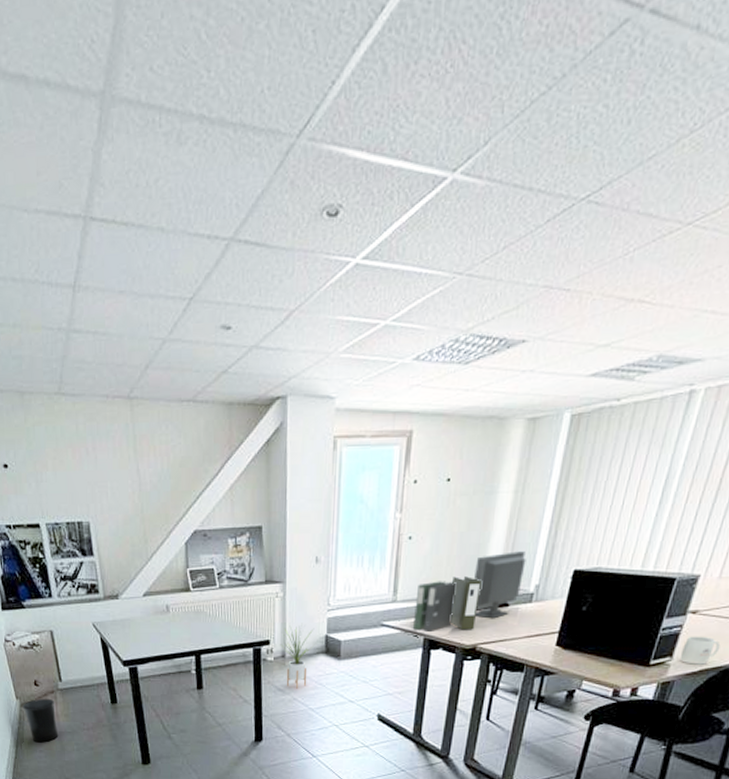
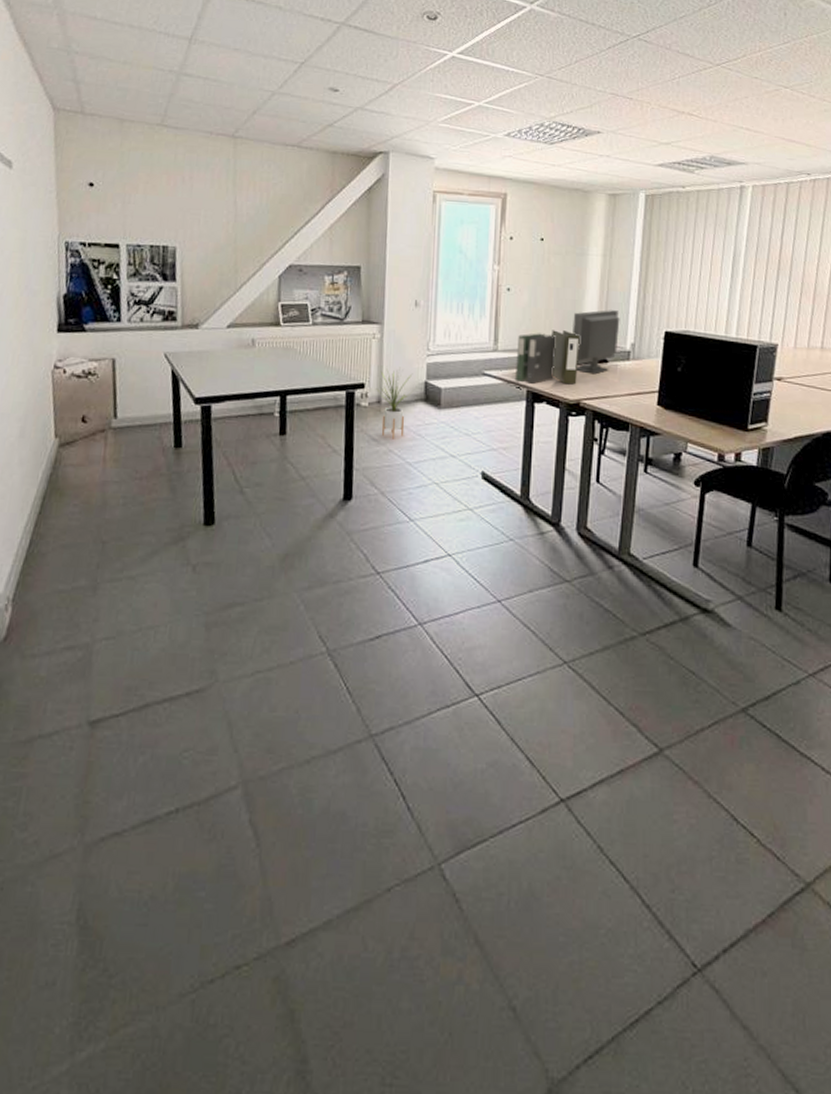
waste bin: present [22,698,59,743] -> none [61,438,103,495]
mug: present [679,636,721,665] -> none [774,402,809,432]

